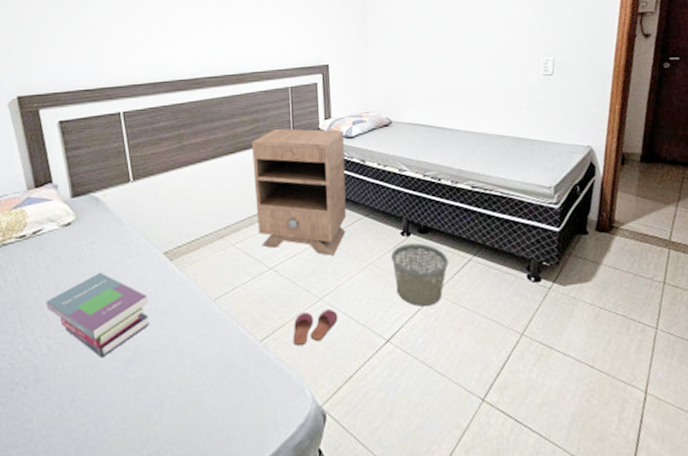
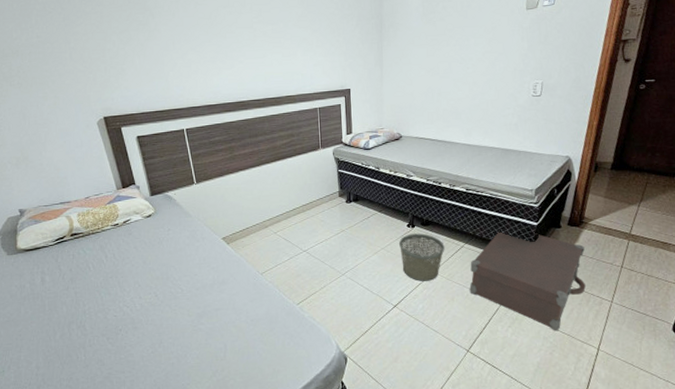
books: present [46,272,149,358] -> none [137,251,214,314]
nightstand: present [251,128,347,255] -> none [288,141,364,242]
slippers: present [293,308,338,345] -> none [322,281,357,308]
suitcase: none [480,238,624,368] -> present [469,230,586,330]

